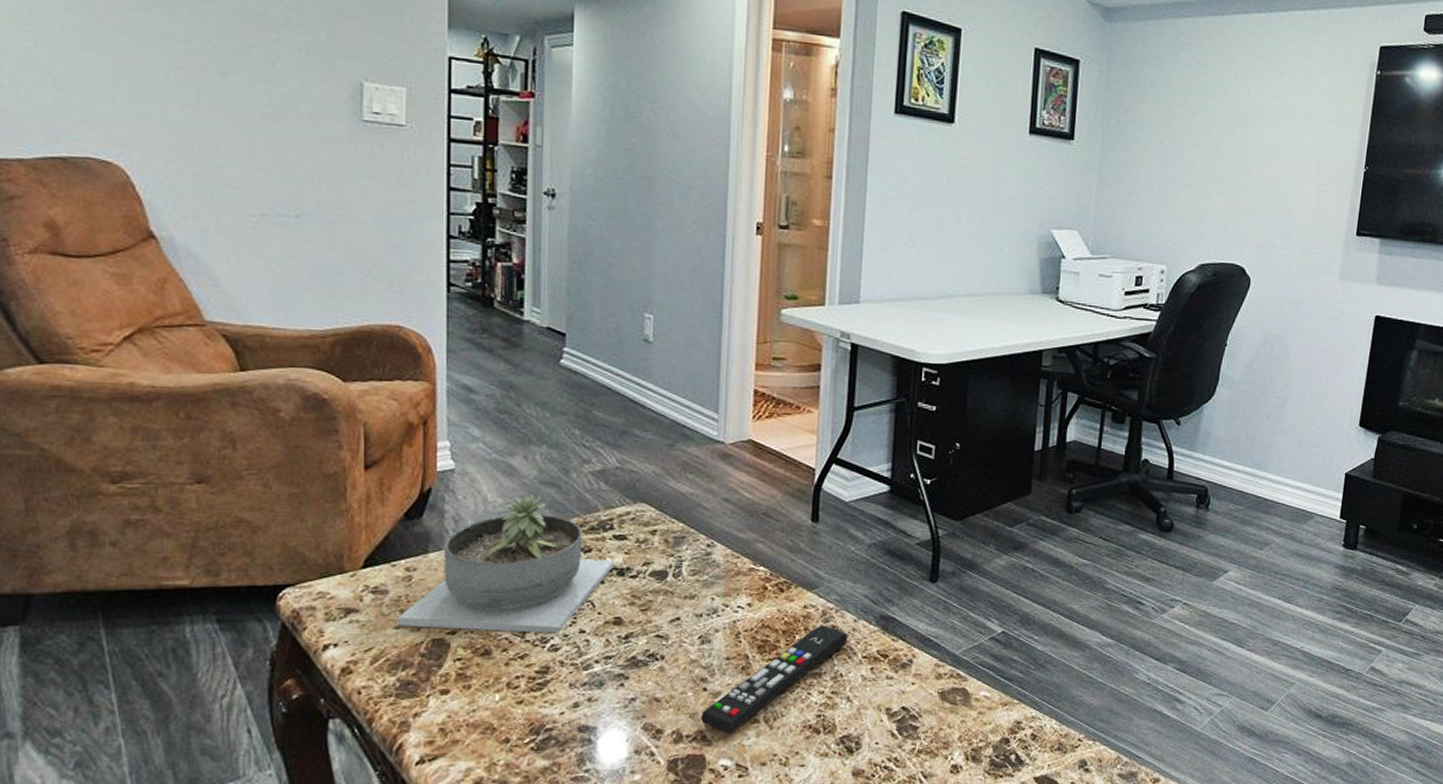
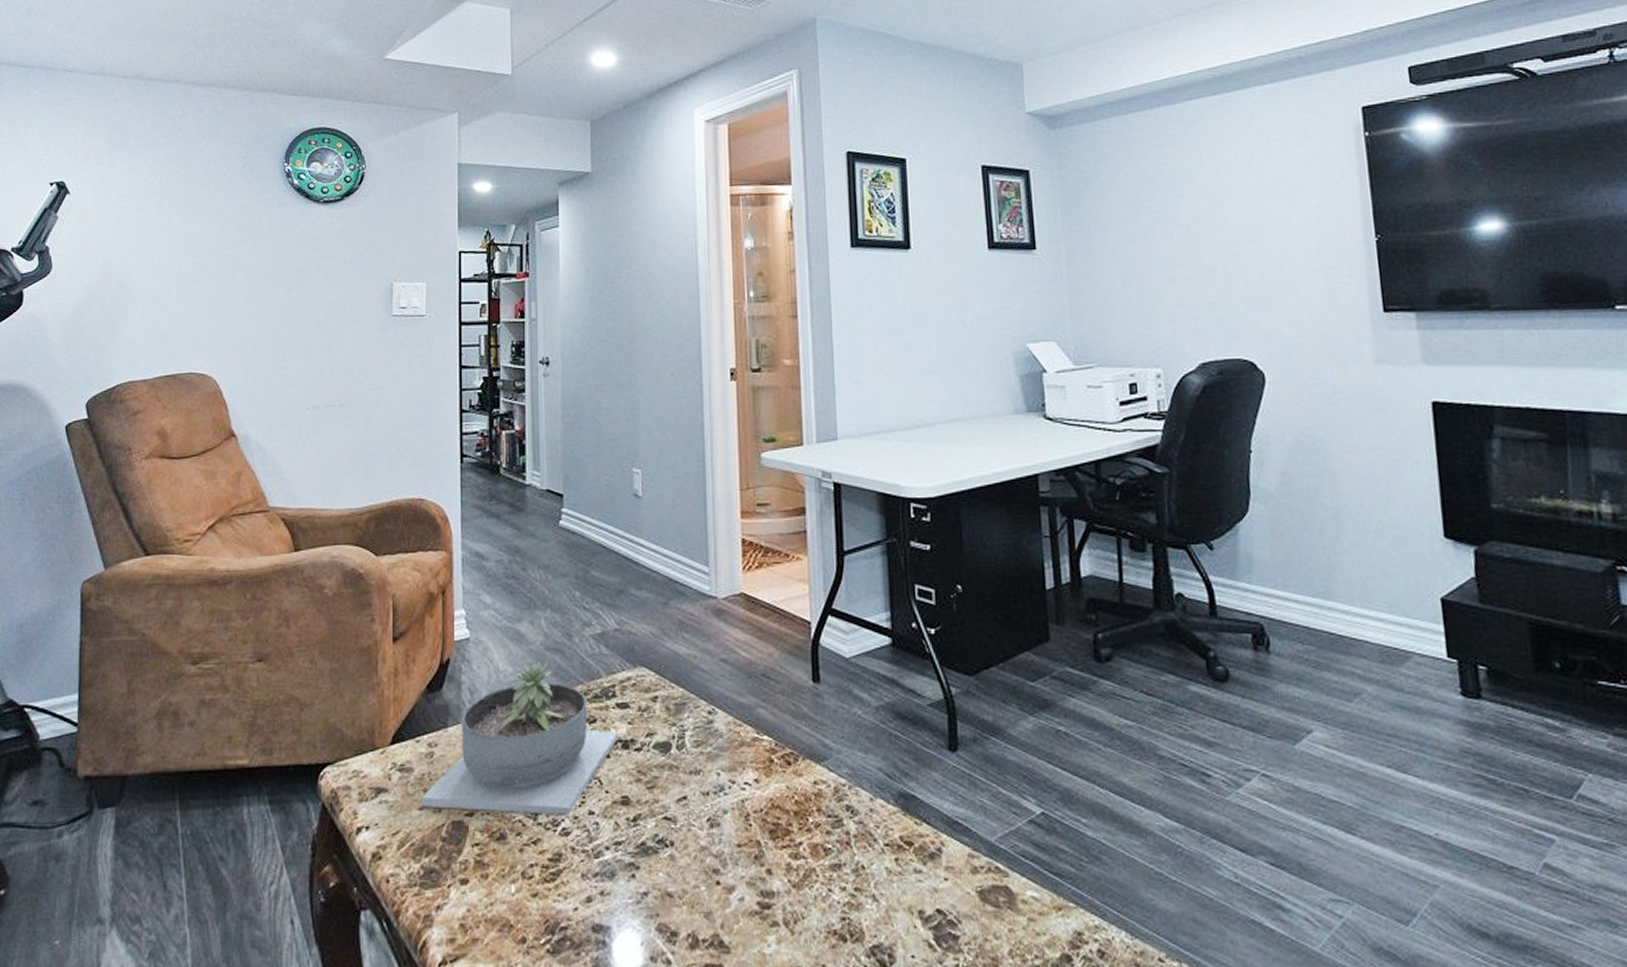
remote control: present [701,625,849,733] -> none [716,805,866,939]

